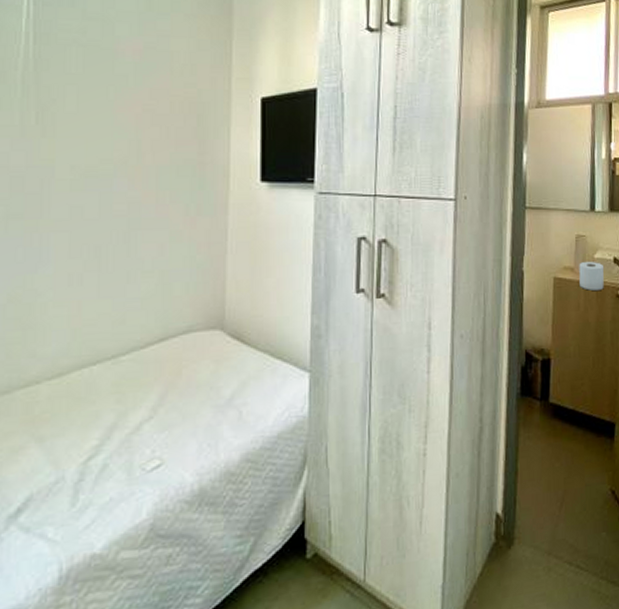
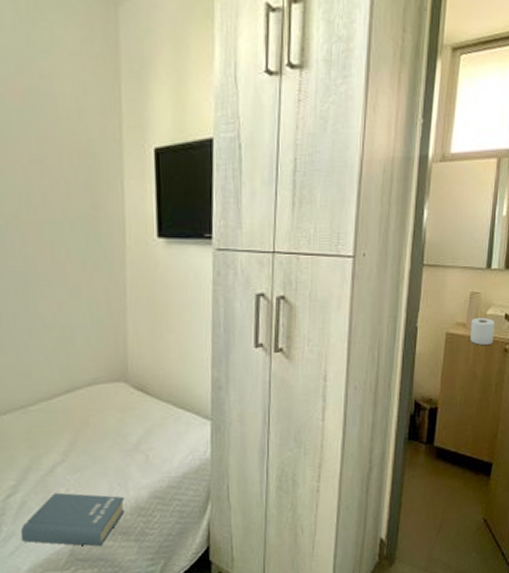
book: none [98,454,213,521] -> present [20,492,125,547]

